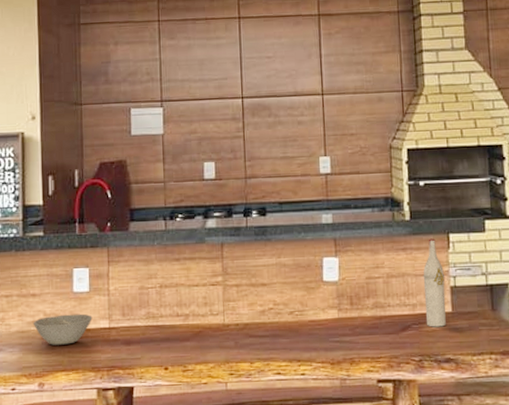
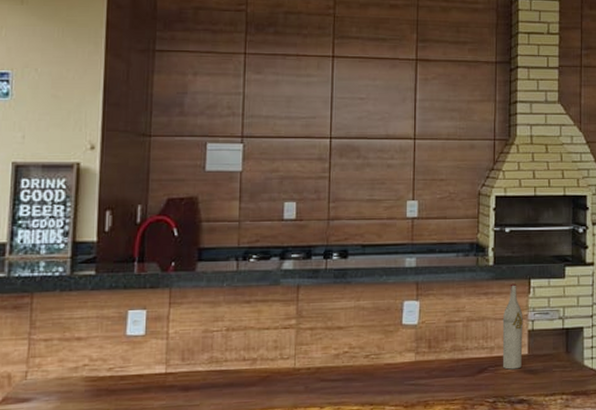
bowl: present [32,313,93,345] -> none [75,358,147,393]

